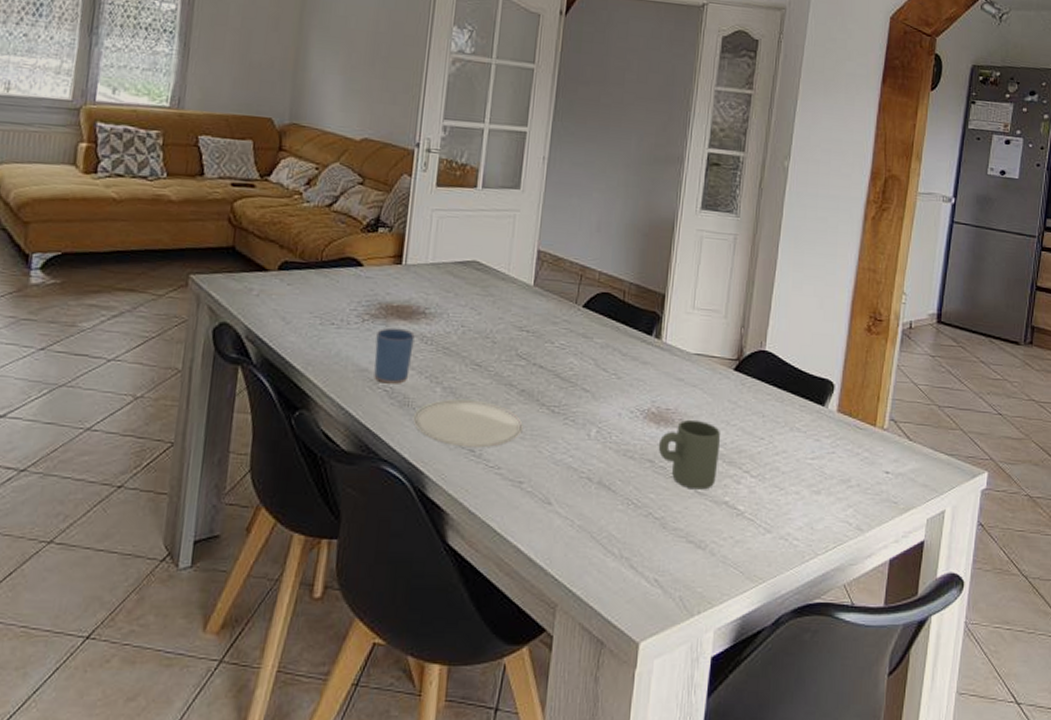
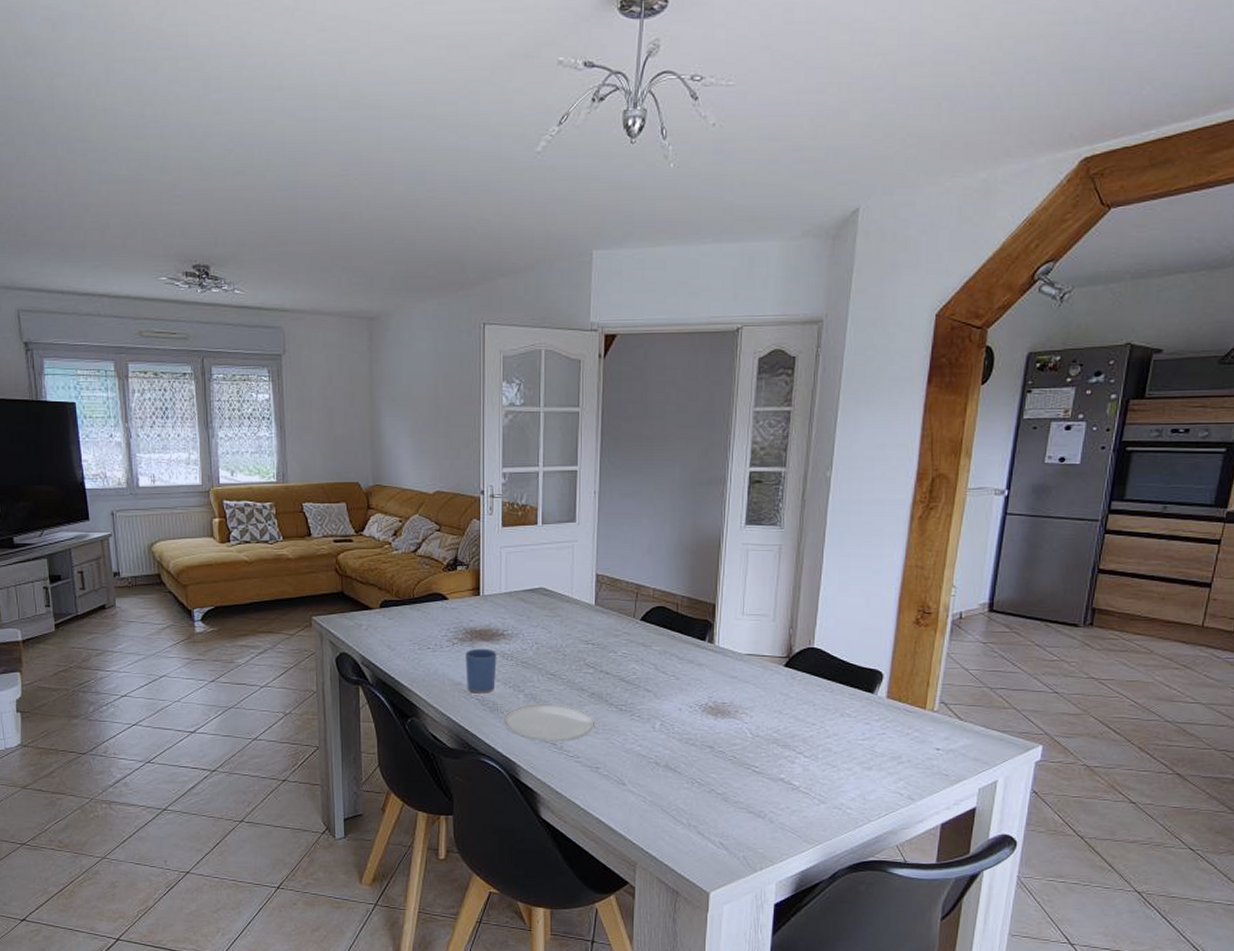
mug: present [658,419,721,490] -> none [717,710,775,769]

